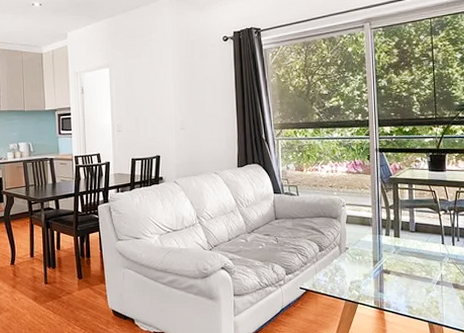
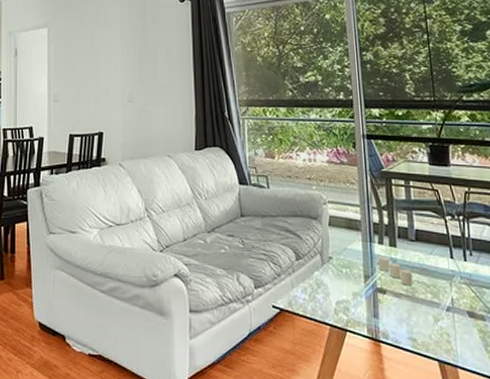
candle: none [384,245,412,267] -> present [378,256,413,285]

